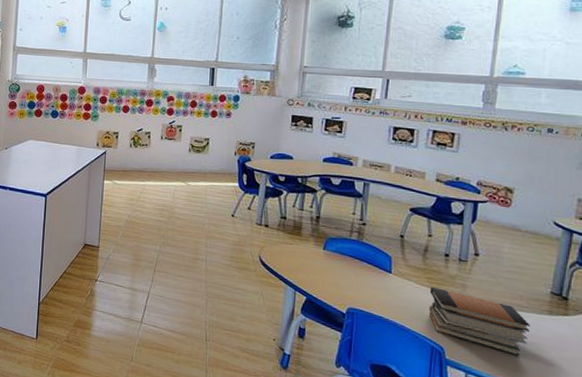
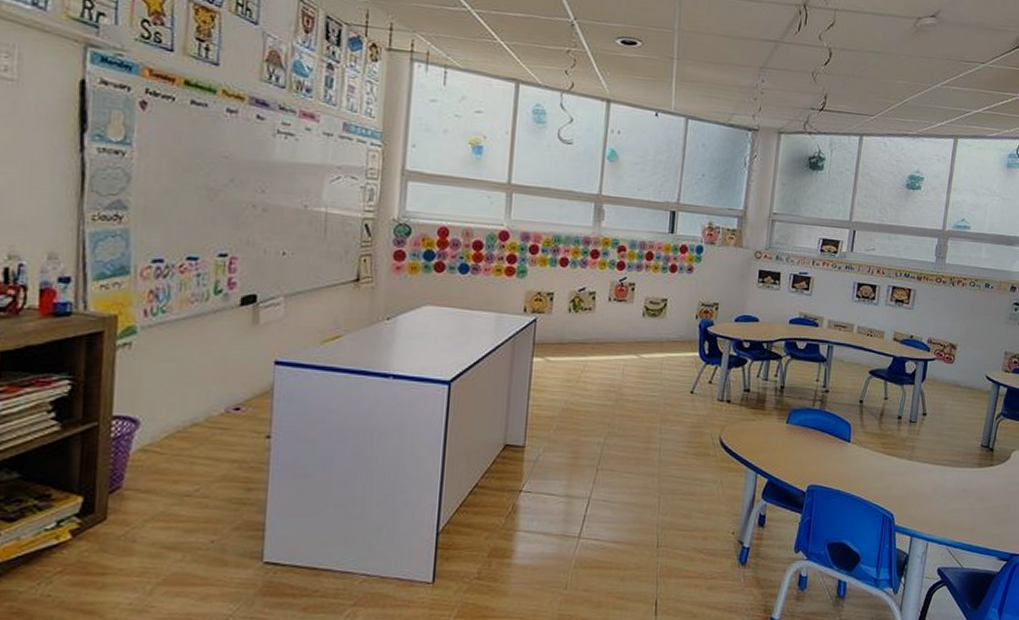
book stack: present [428,287,531,356] -> none [881,453,965,512]

